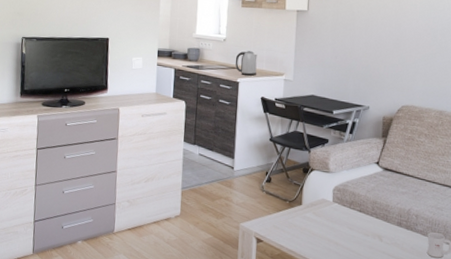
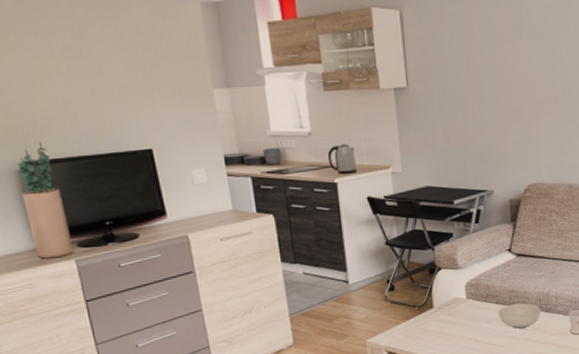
vase: none [13,24,41,112] -> present [18,142,74,259]
bowl: none [360,214,402,240] -> present [498,303,542,329]

